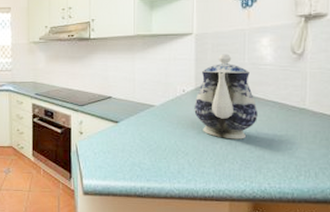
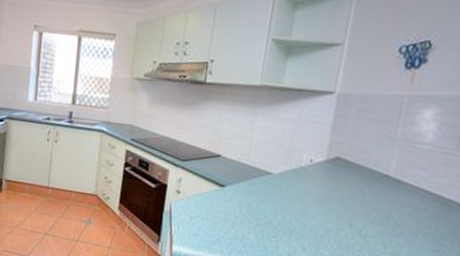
teapot: present [194,54,258,139] -> none [320,122,403,230]

